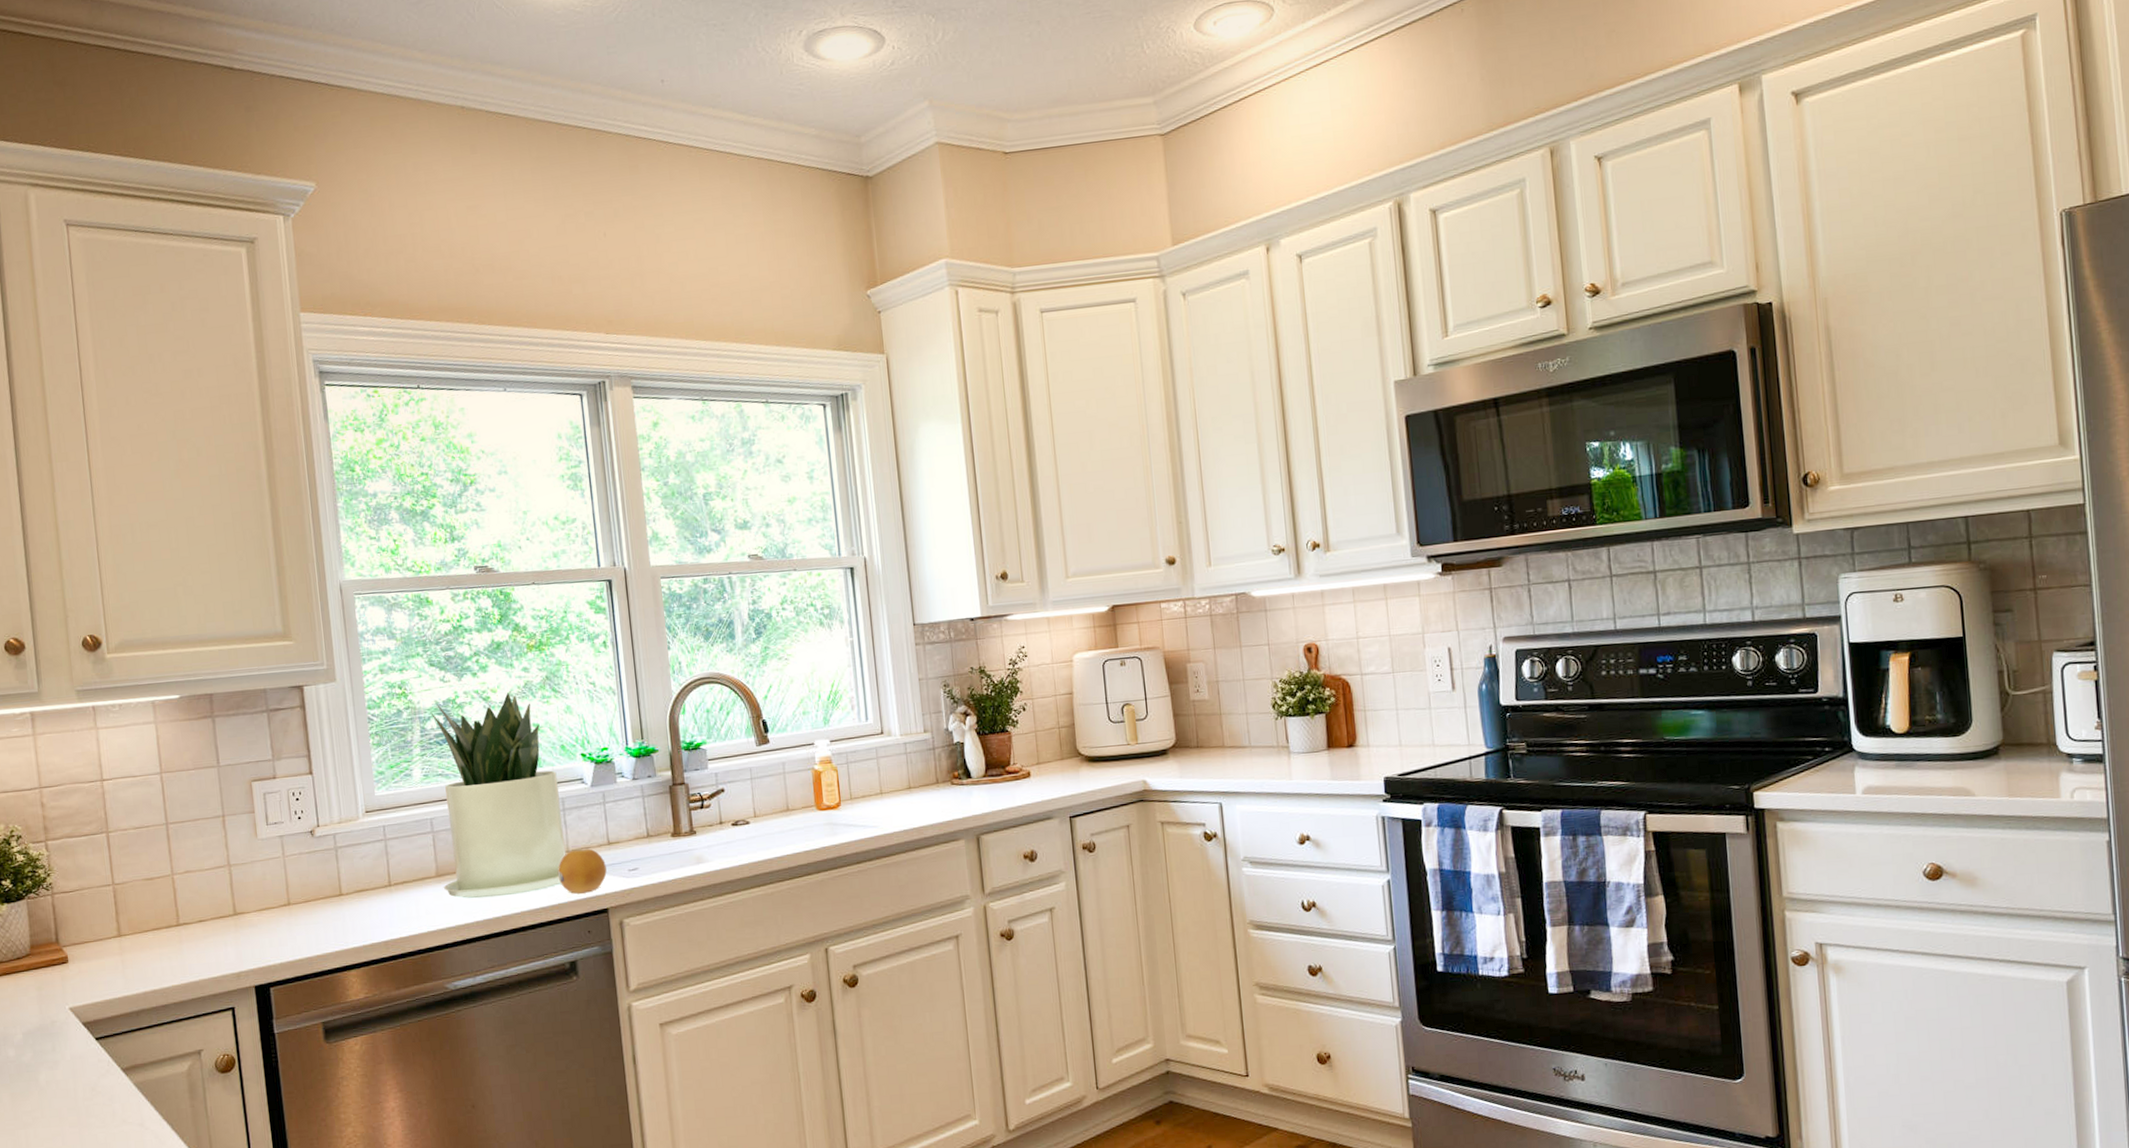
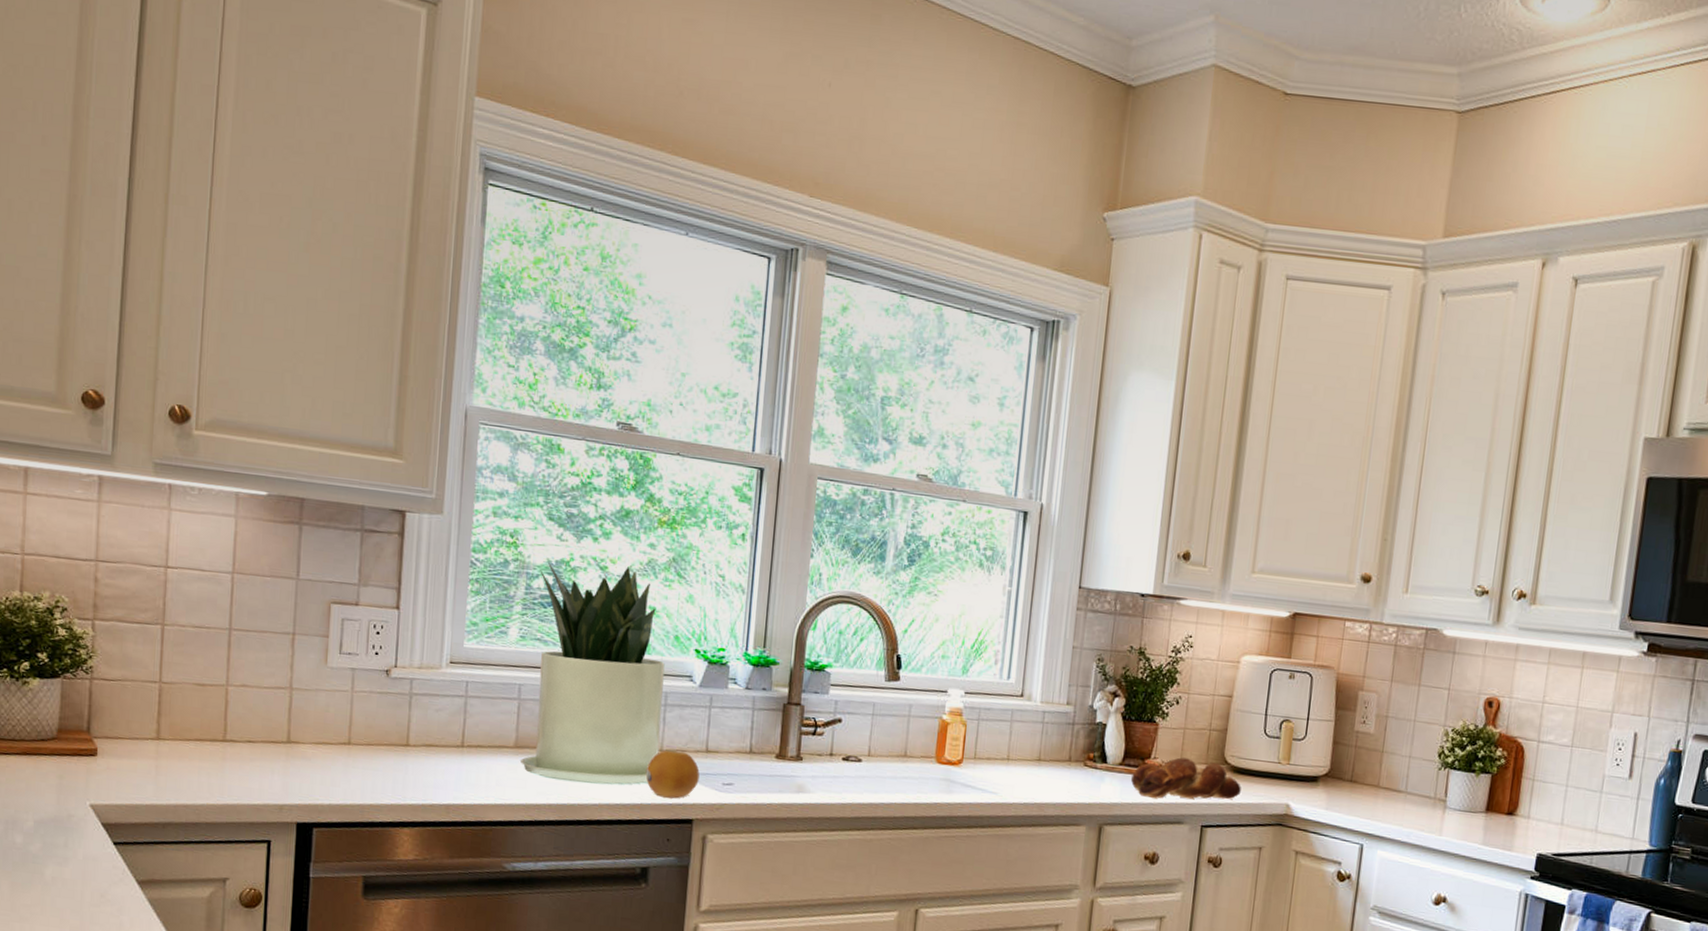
bread loaf: none [996,756,1099,801] -> present [1130,757,1241,800]

